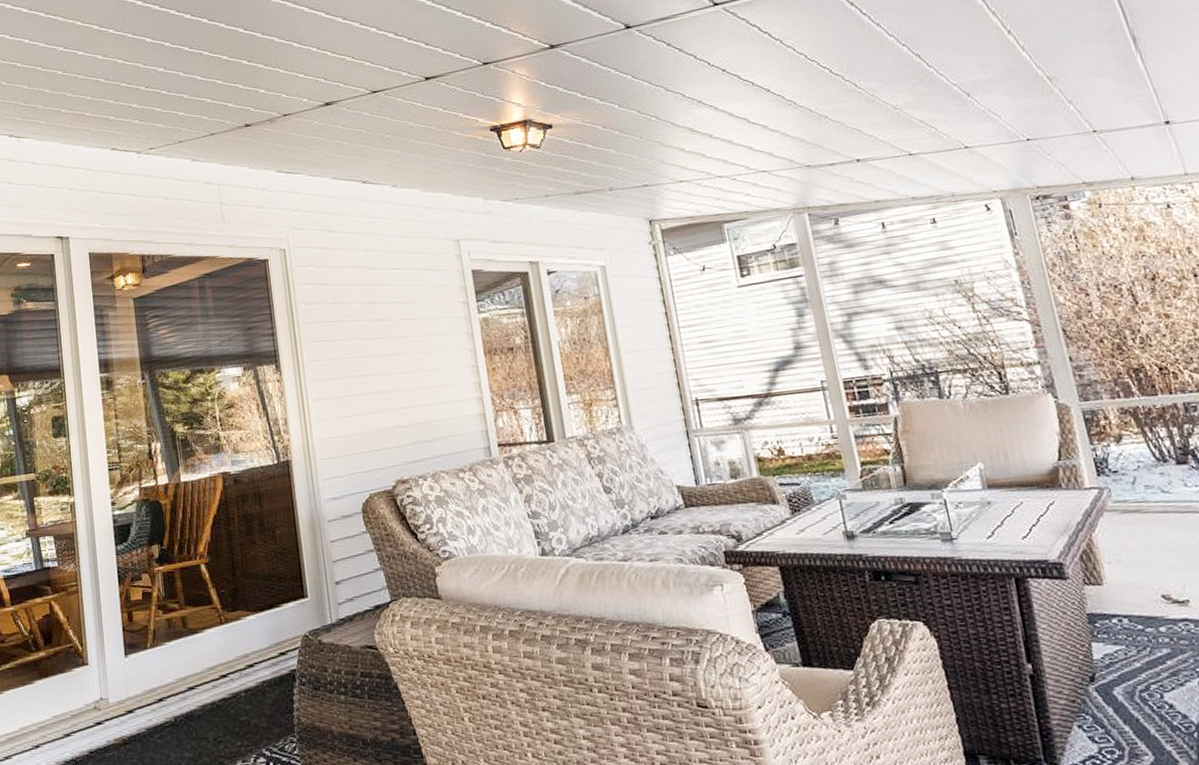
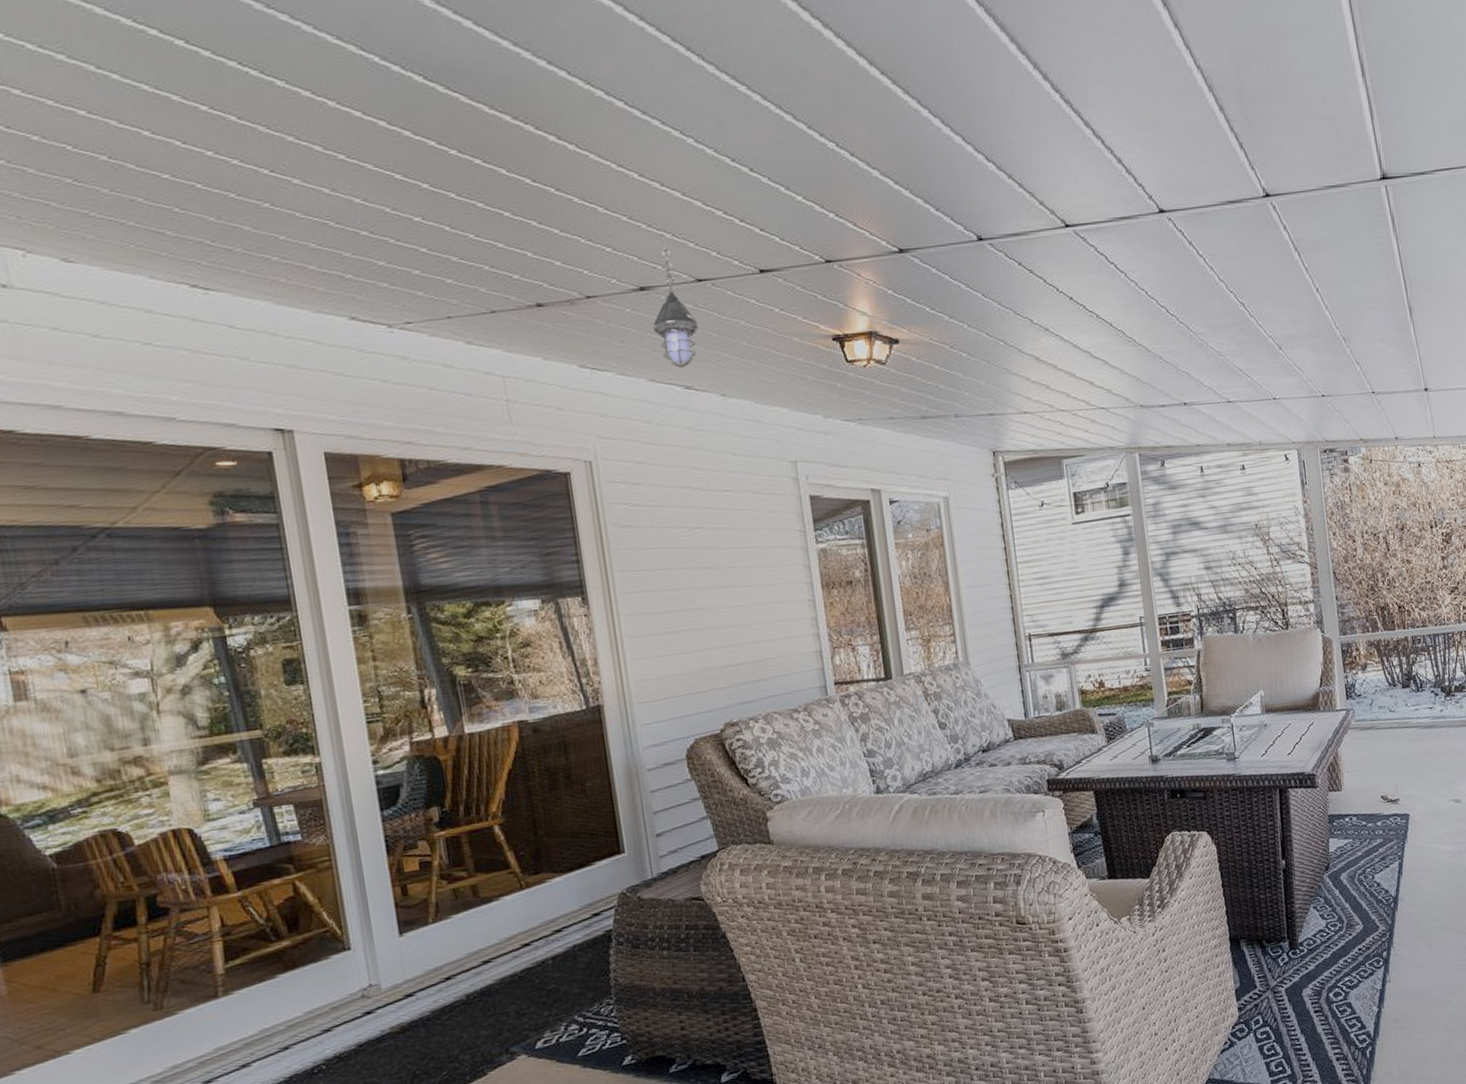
hanging lantern: none [336,64,374,166] -> present [653,242,699,368]

